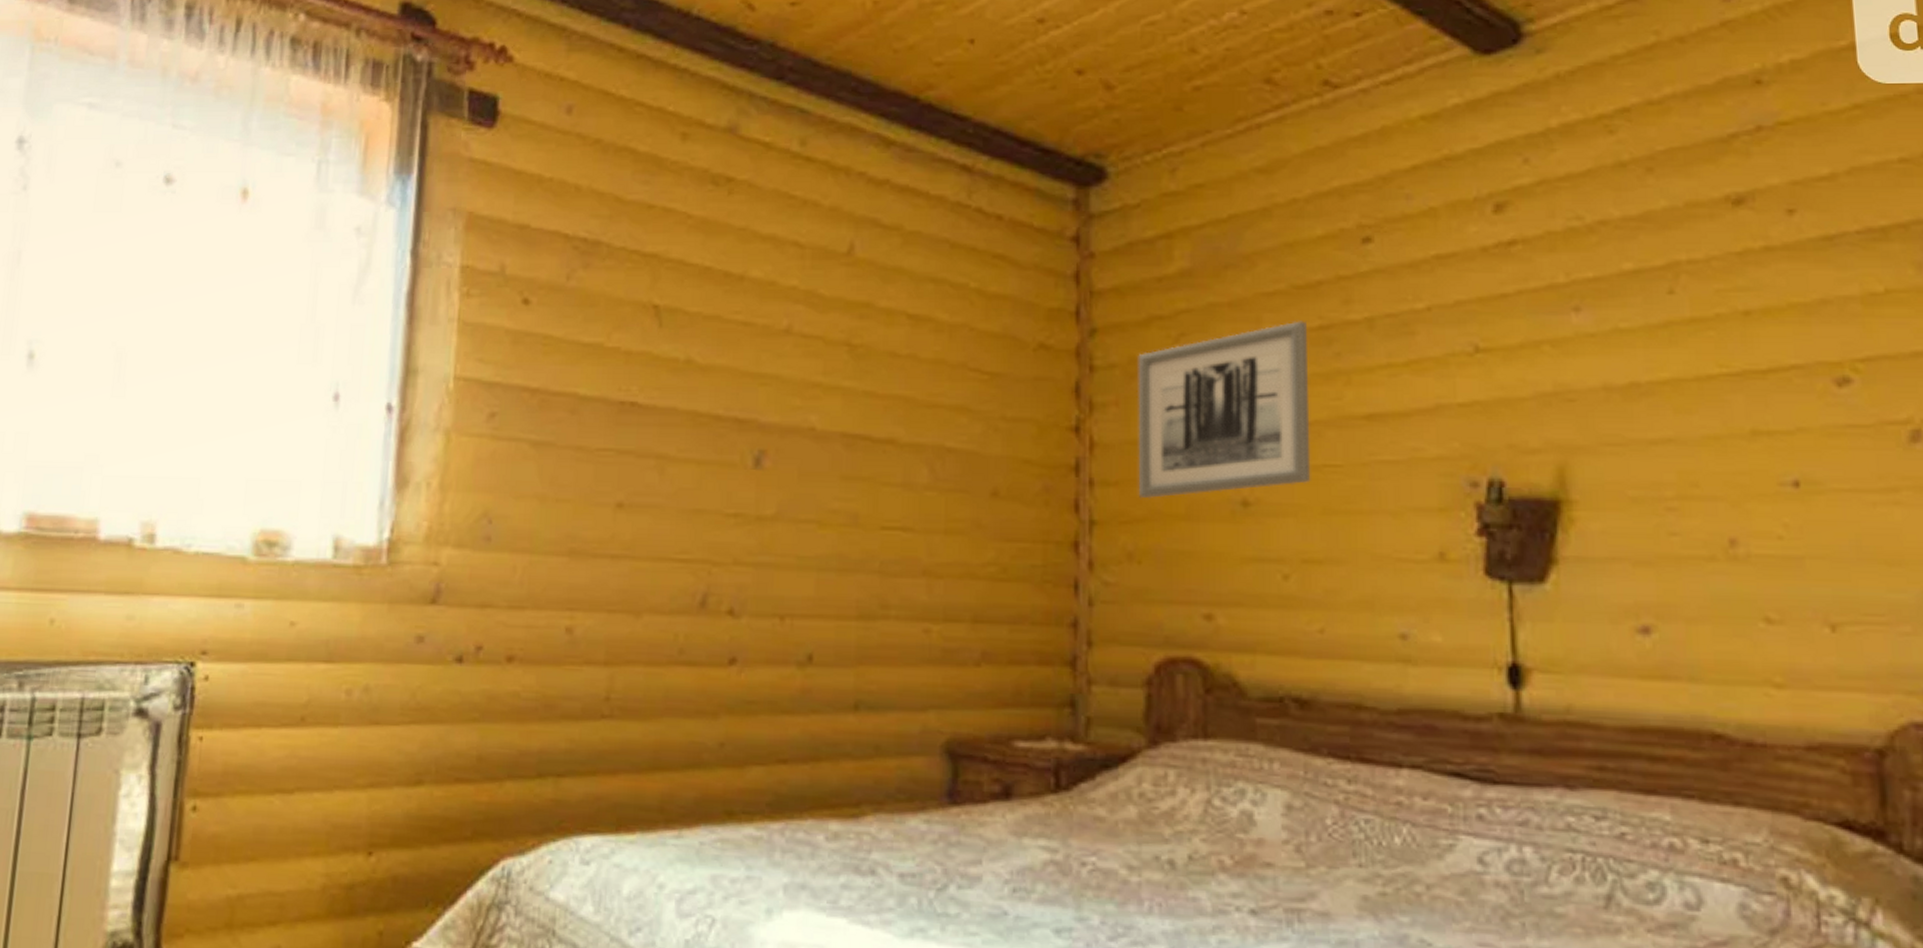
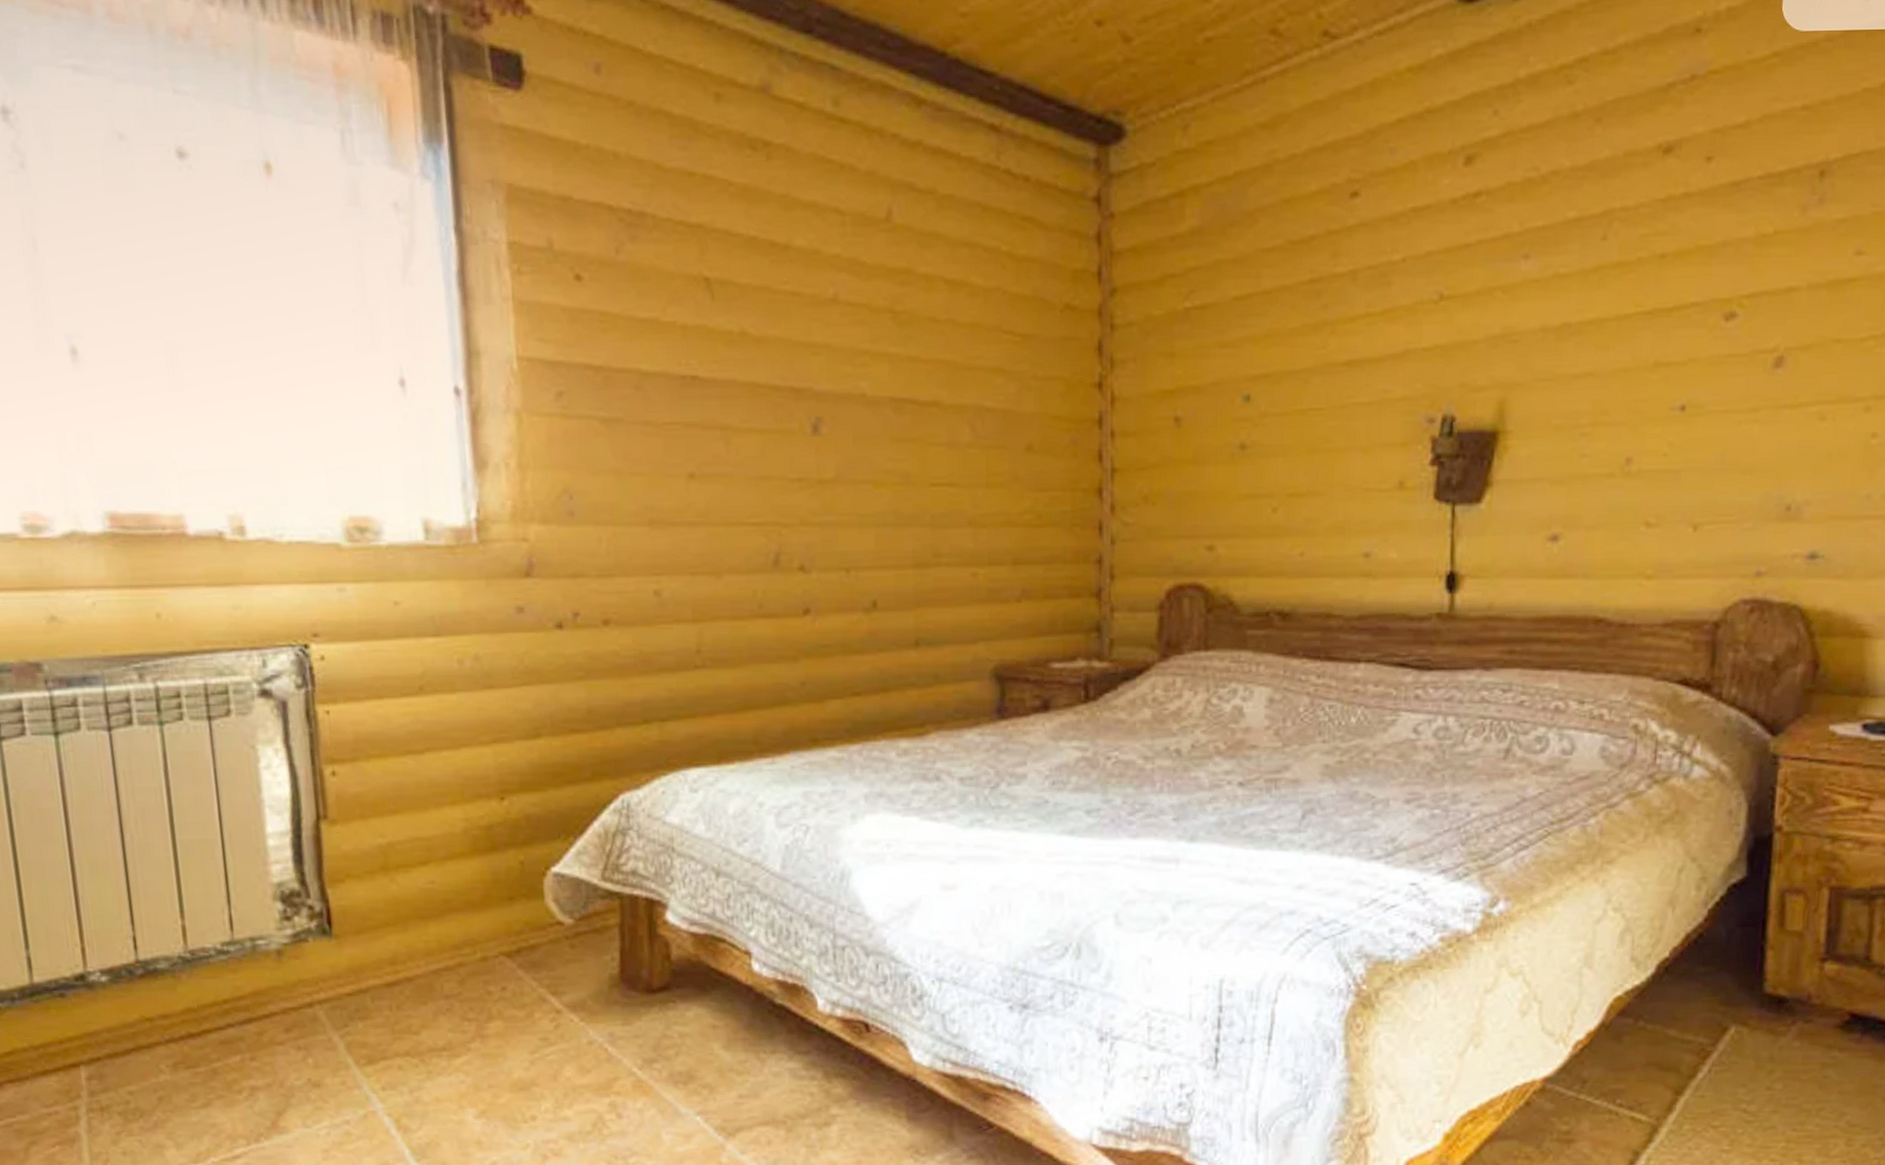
wall art: present [1138,321,1311,499] -> none [1152,275,1300,447]

